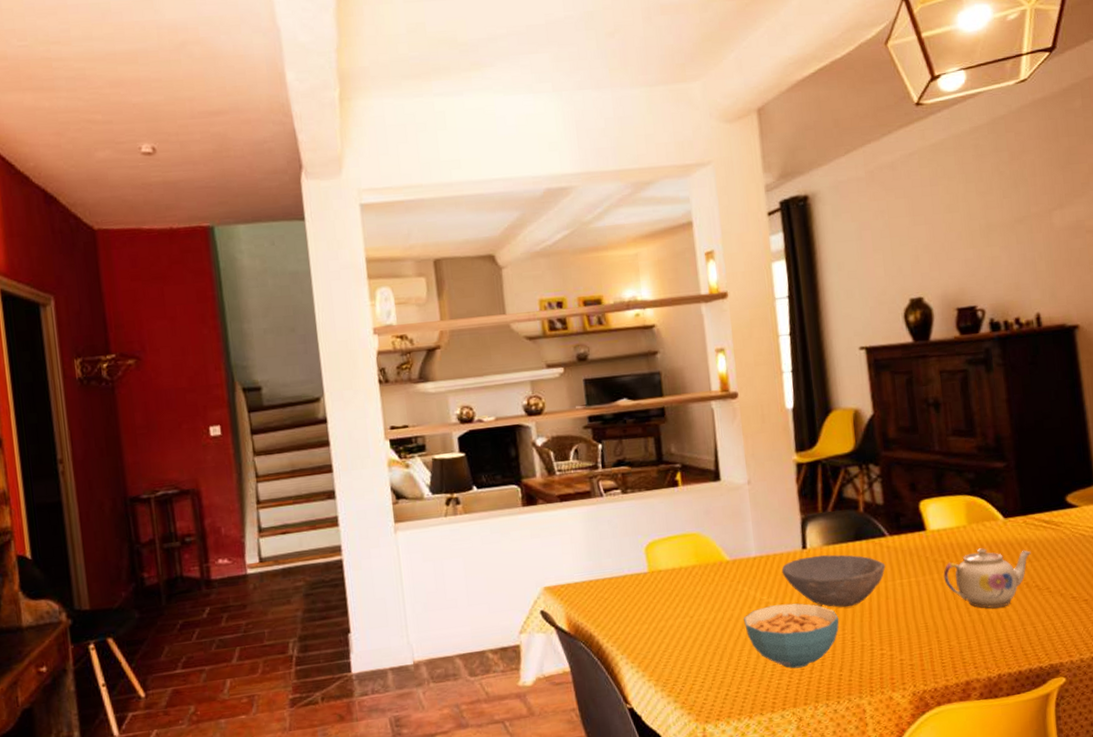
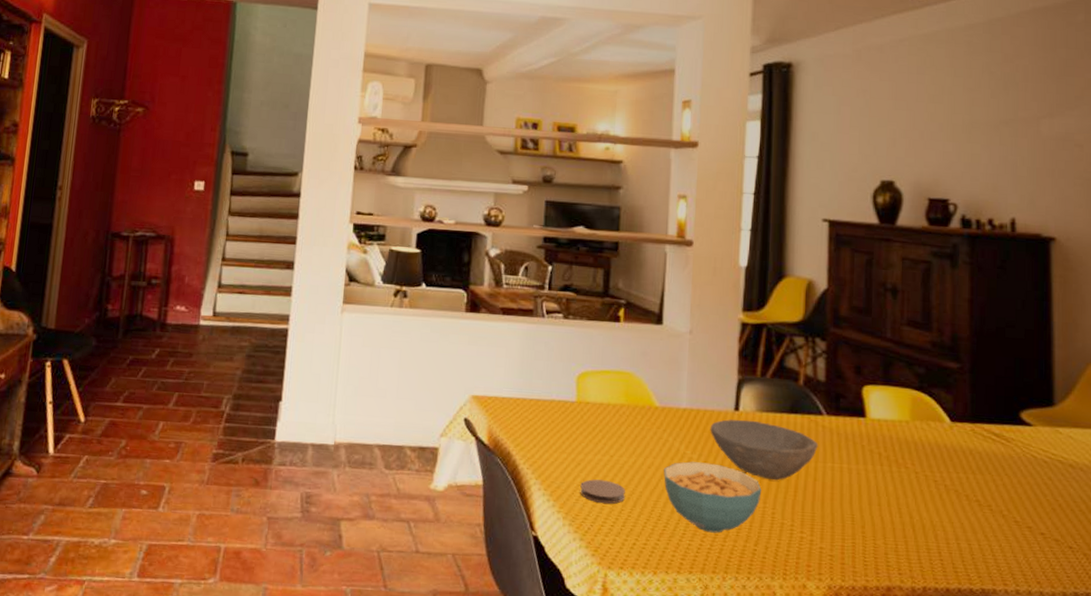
coaster: none [666,640,711,664] -> present [580,479,625,504]
teapot: present [943,548,1031,609] -> none [878,448,975,516]

